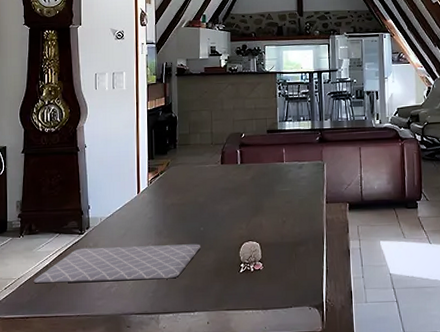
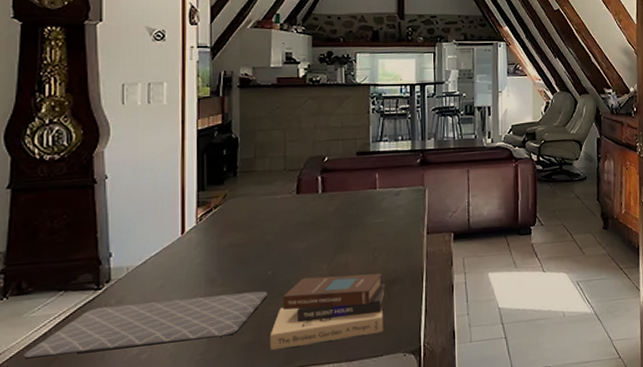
books: none [203,235,293,294] -> present [269,273,386,351]

